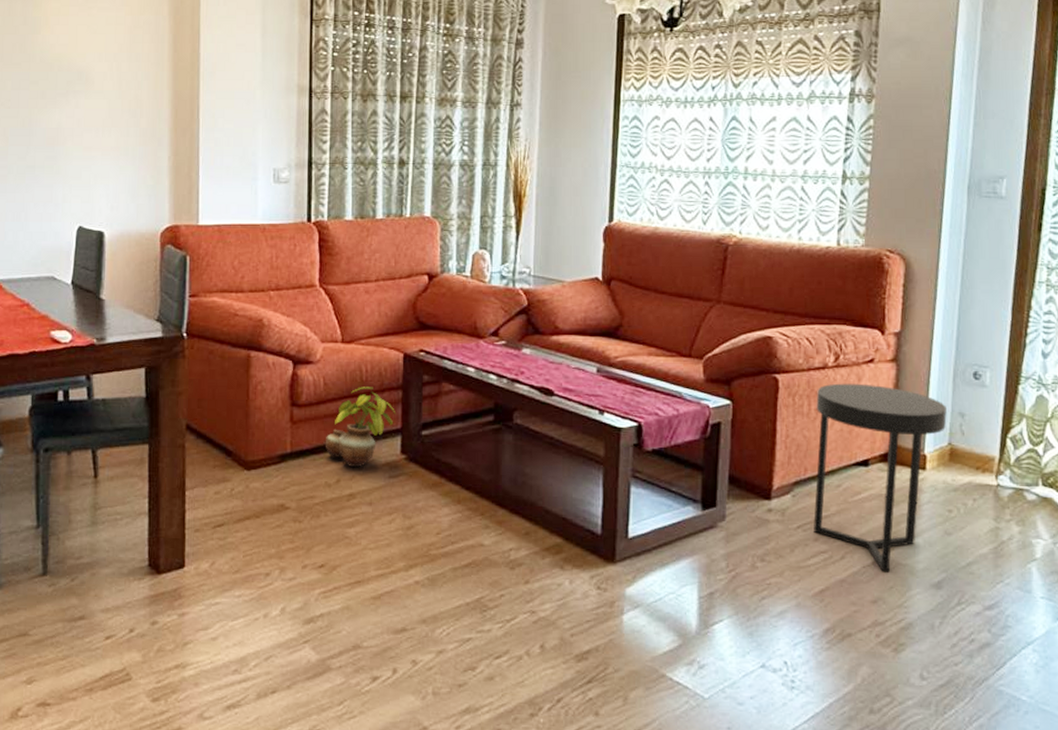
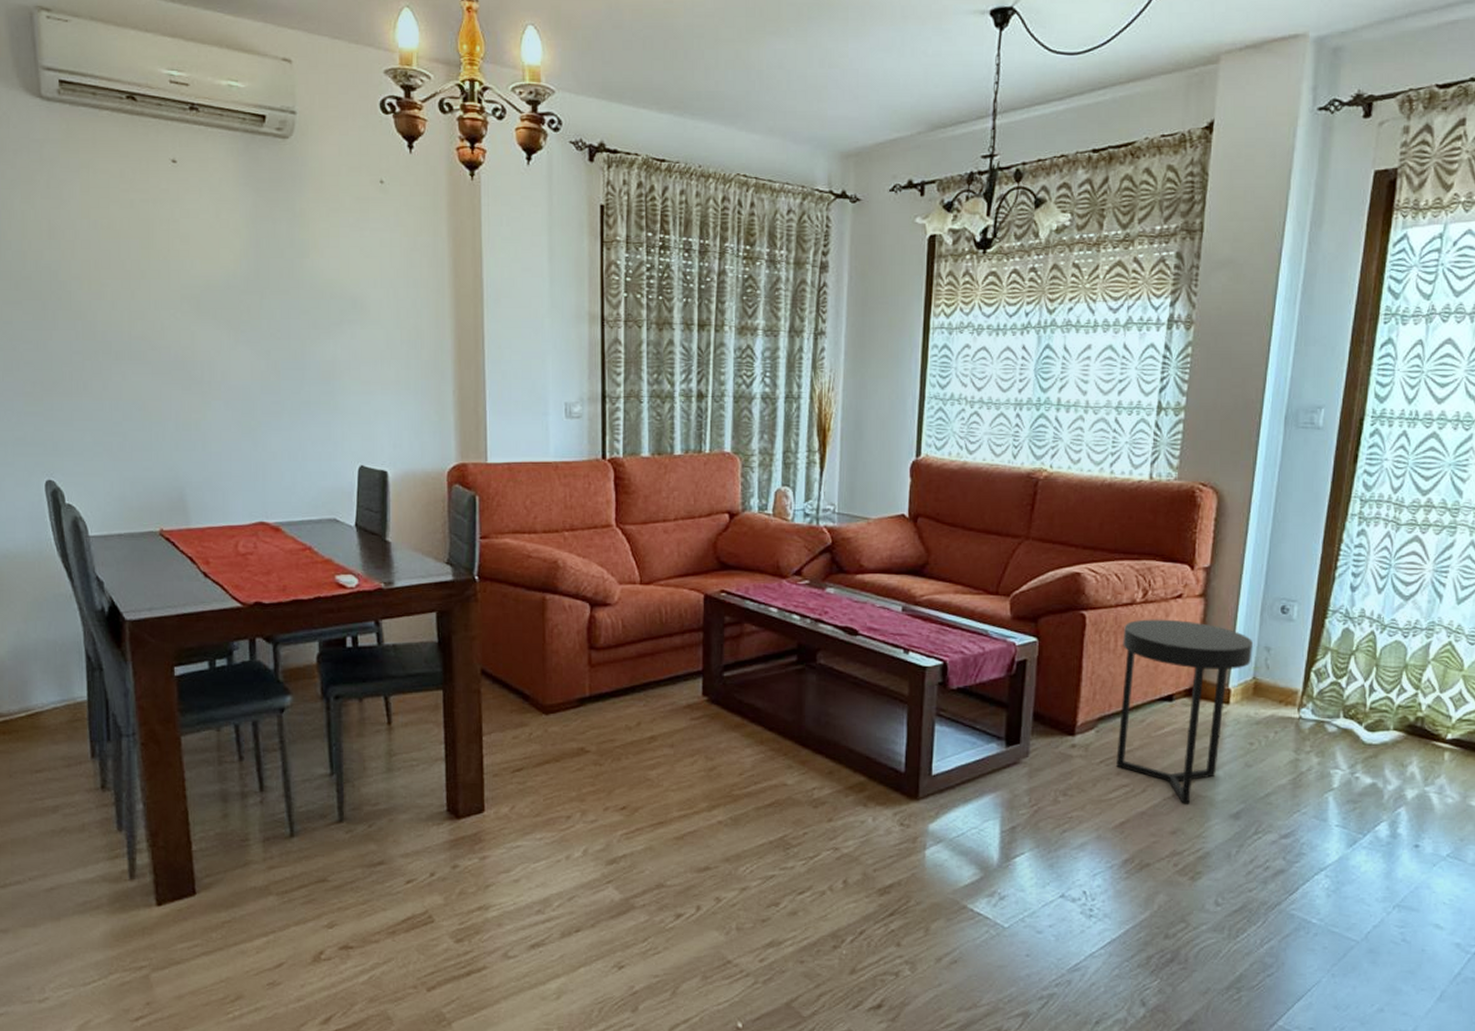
potted plant: present [325,387,396,468] -> none [624,629,697,711]

